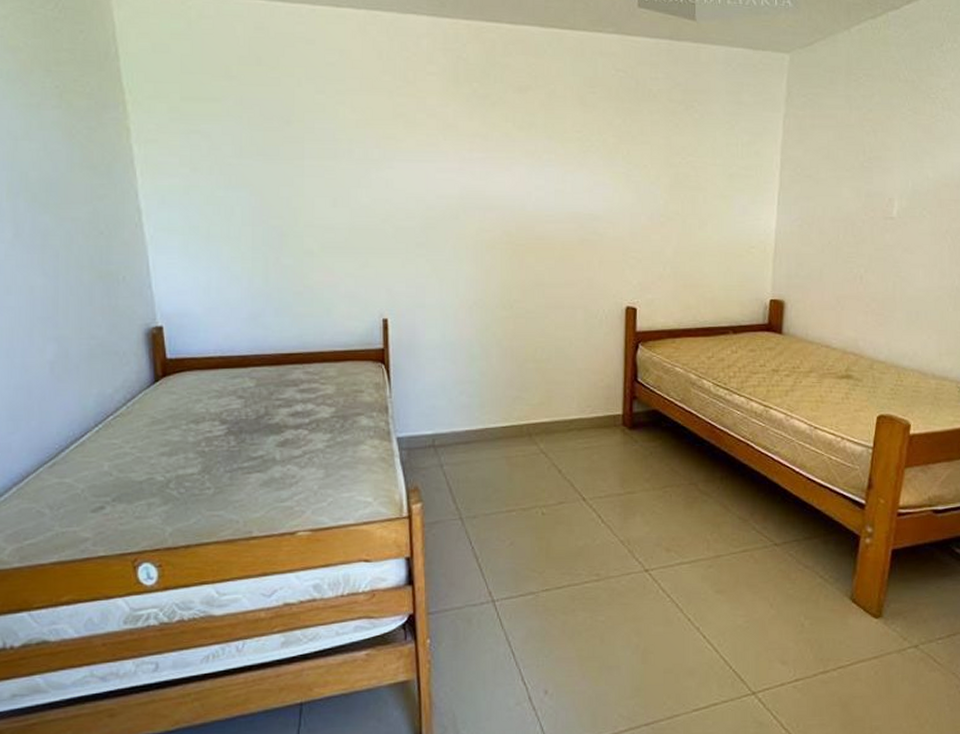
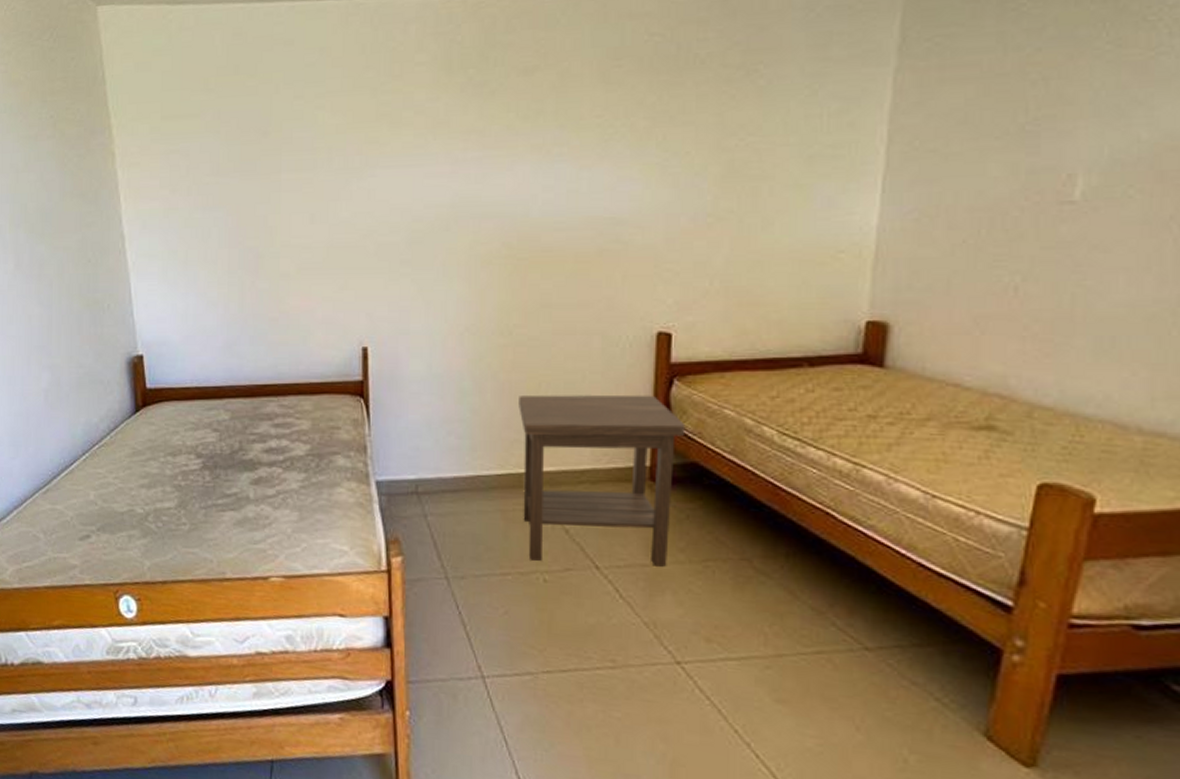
side table: none [519,357,648,497] -> present [519,394,686,567]

